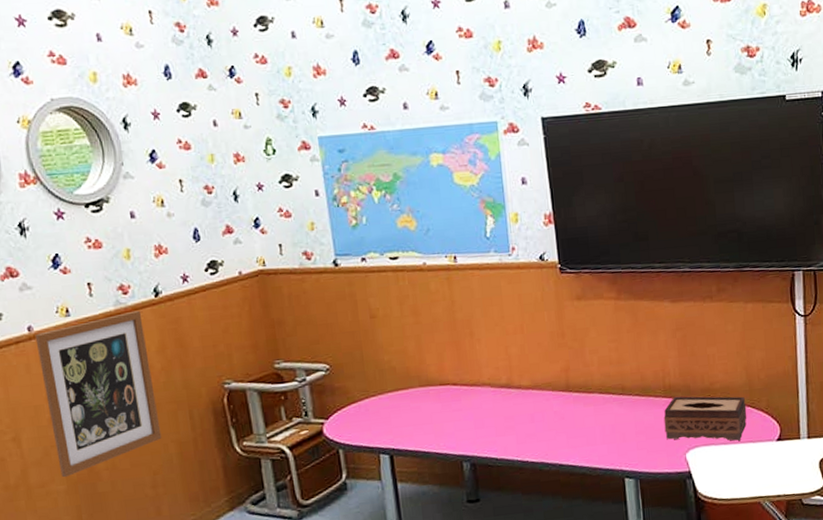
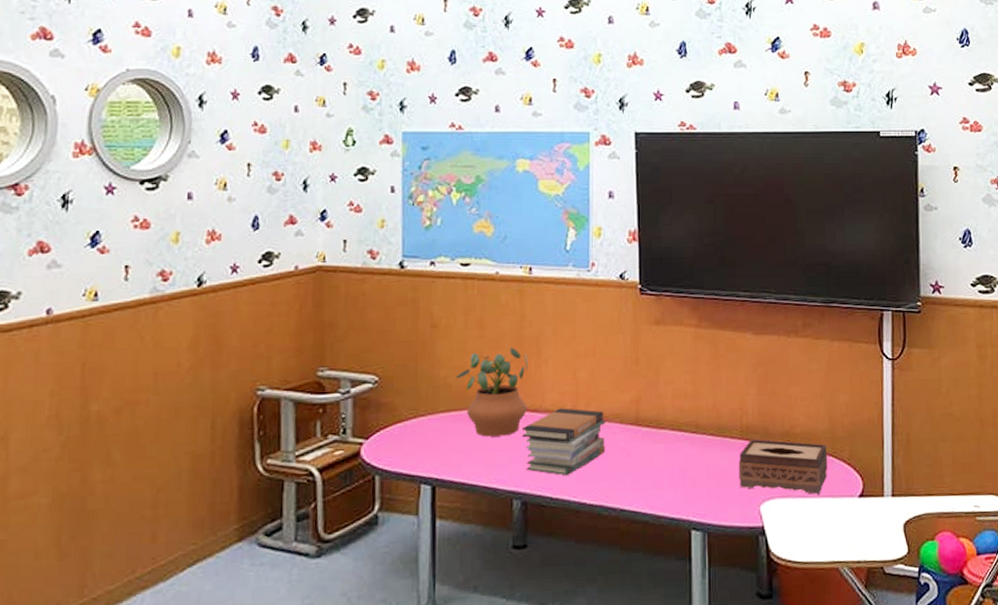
wall art: present [34,310,162,478] -> none [47,300,179,489]
potted plant: none [398,330,467,411] -> present [455,347,528,437]
book stack: none [464,380,542,440] -> present [522,408,606,476]

